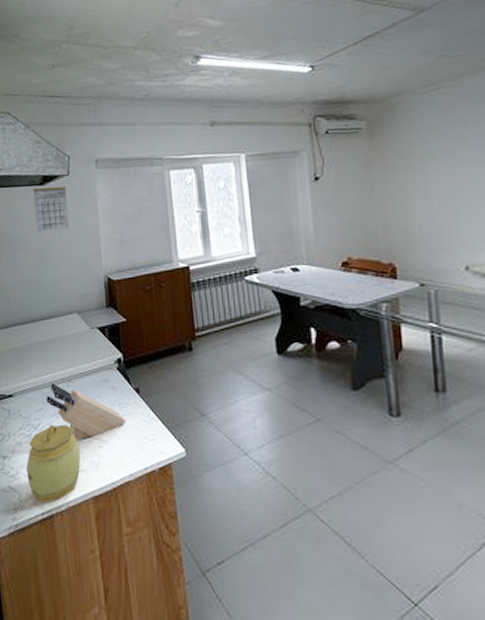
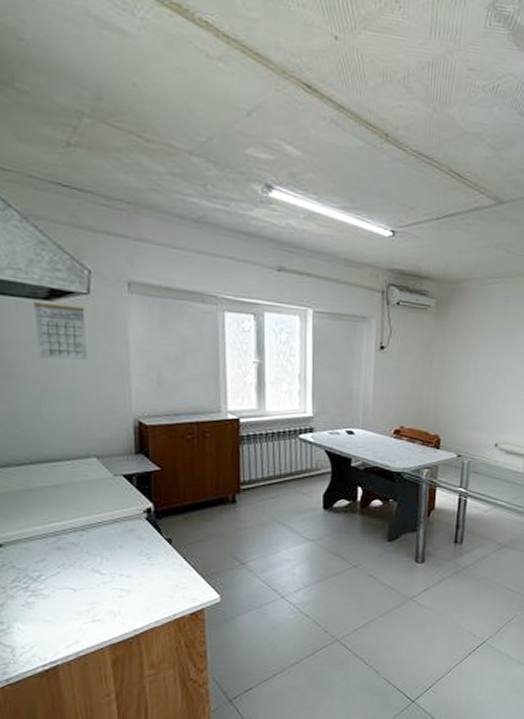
jar: present [26,424,81,504] -> none [21,575,95,656]
knife block: present [46,383,126,442] -> none [51,533,153,593]

